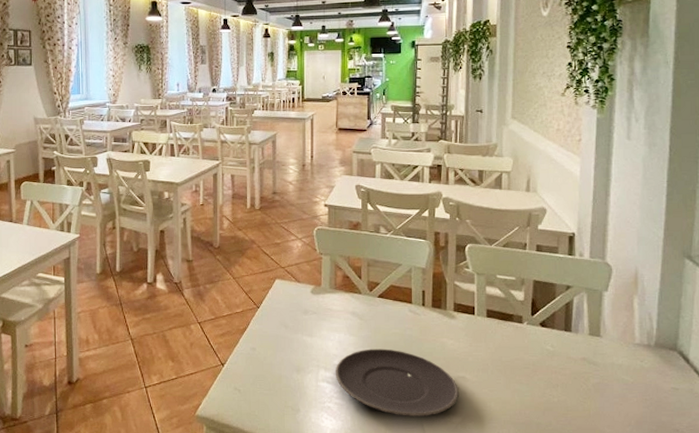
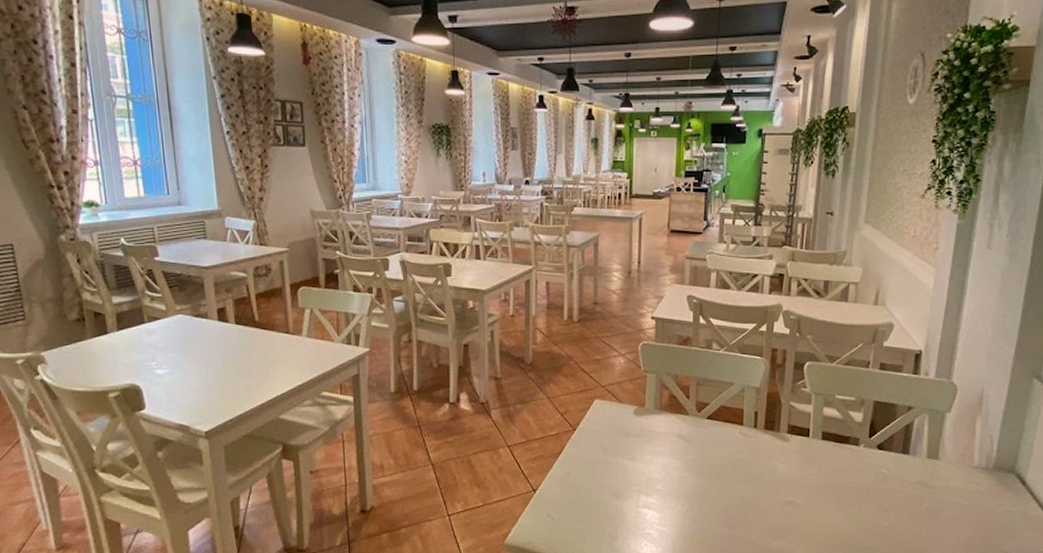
plate: present [335,349,459,416] -> none [657,473,787,542]

